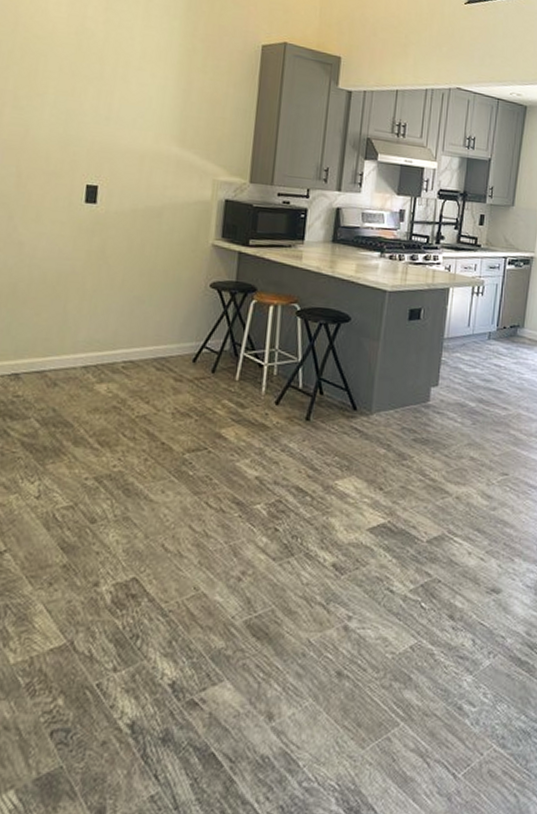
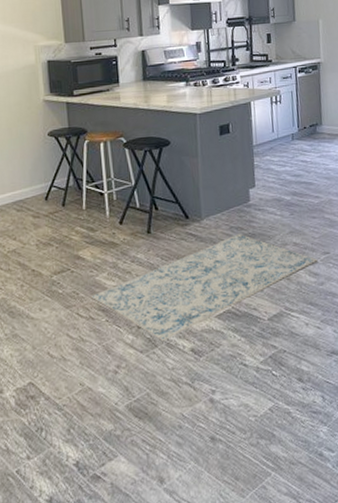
rug: none [225,437,495,551] -> present [90,234,318,342]

